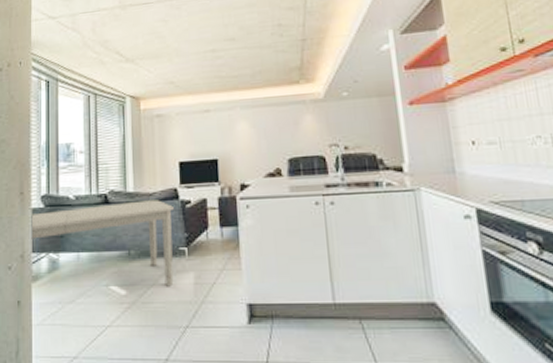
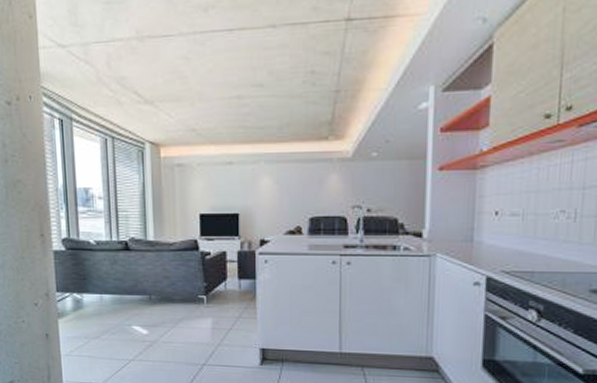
dining table: present [30,200,174,287] -> none [52,249,193,330]

